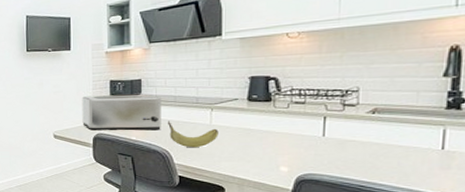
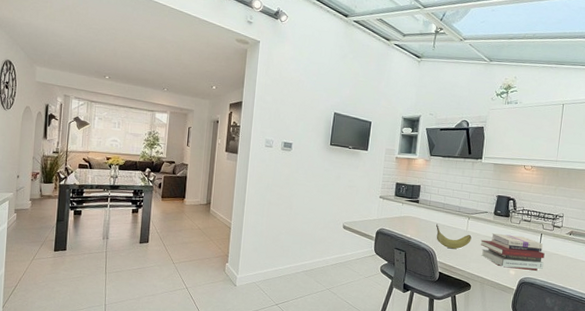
toaster: present [82,94,162,131] -> none [369,193,434,231]
books: none [232,123,333,164] -> present [480,233,545,271]

